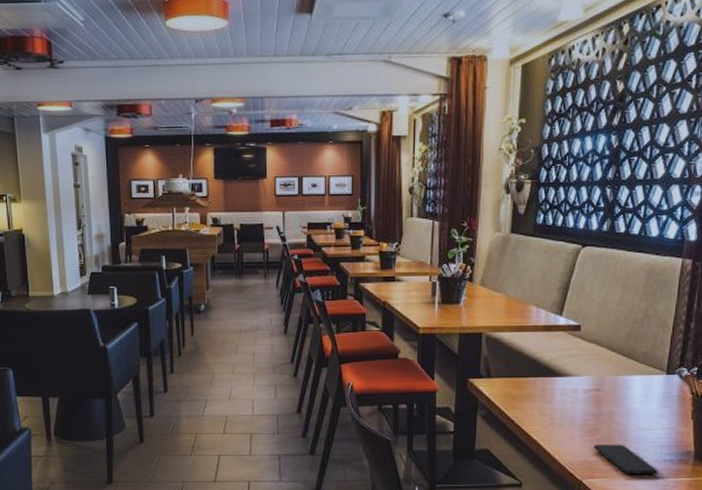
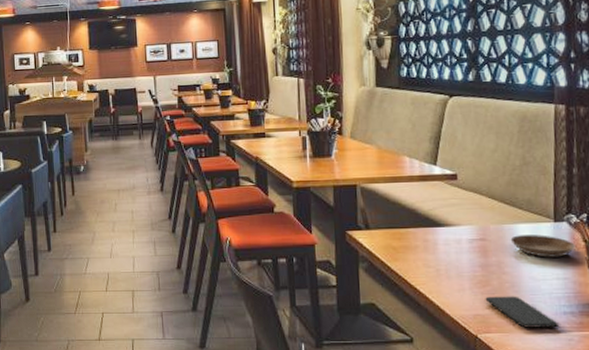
saucer: none [623,386,683,408] -> present [510,235,575,258]

